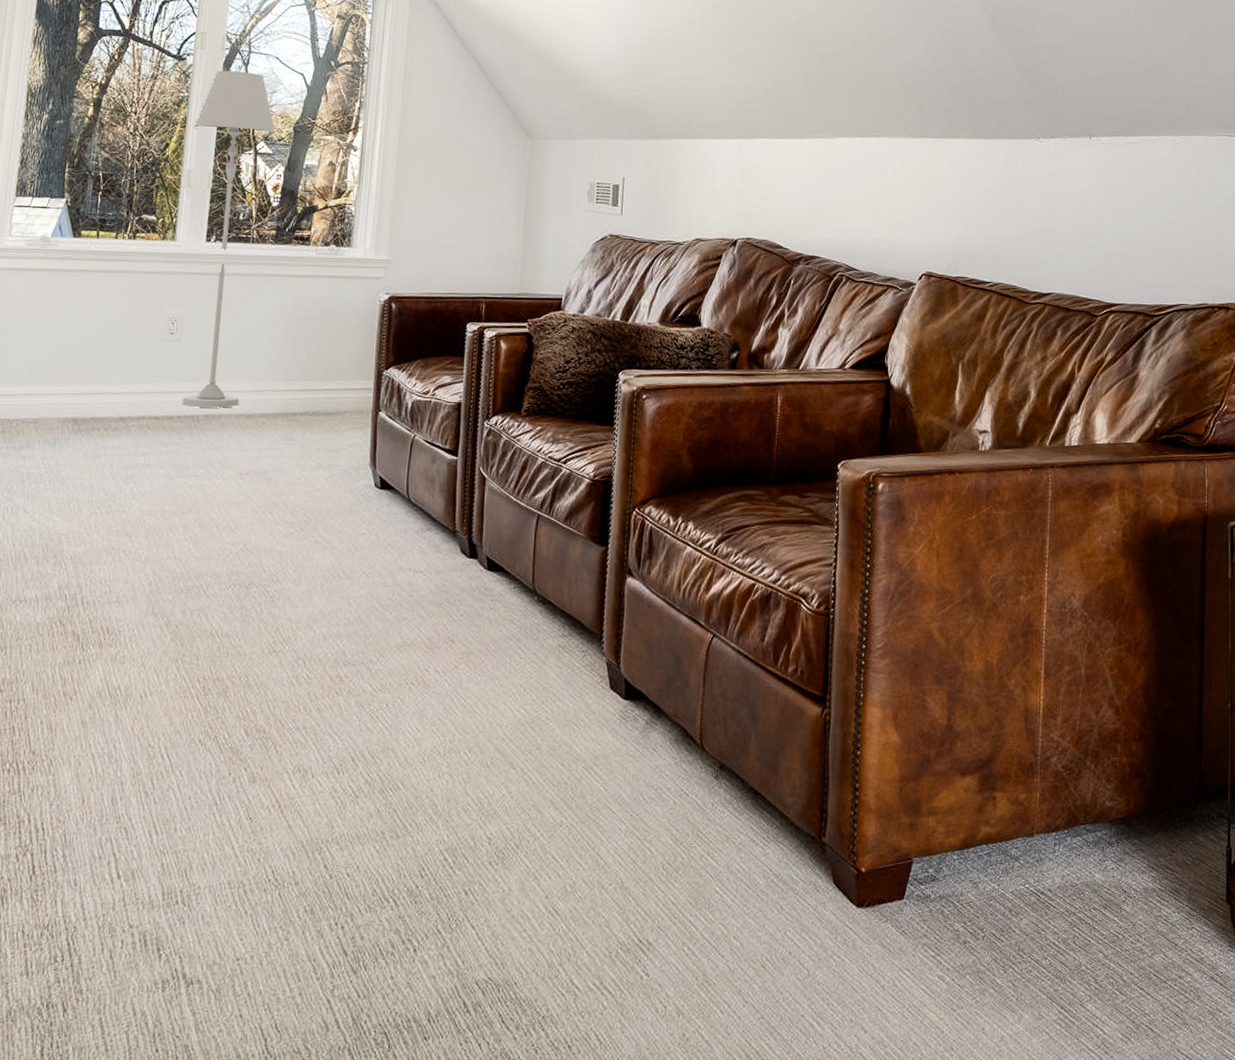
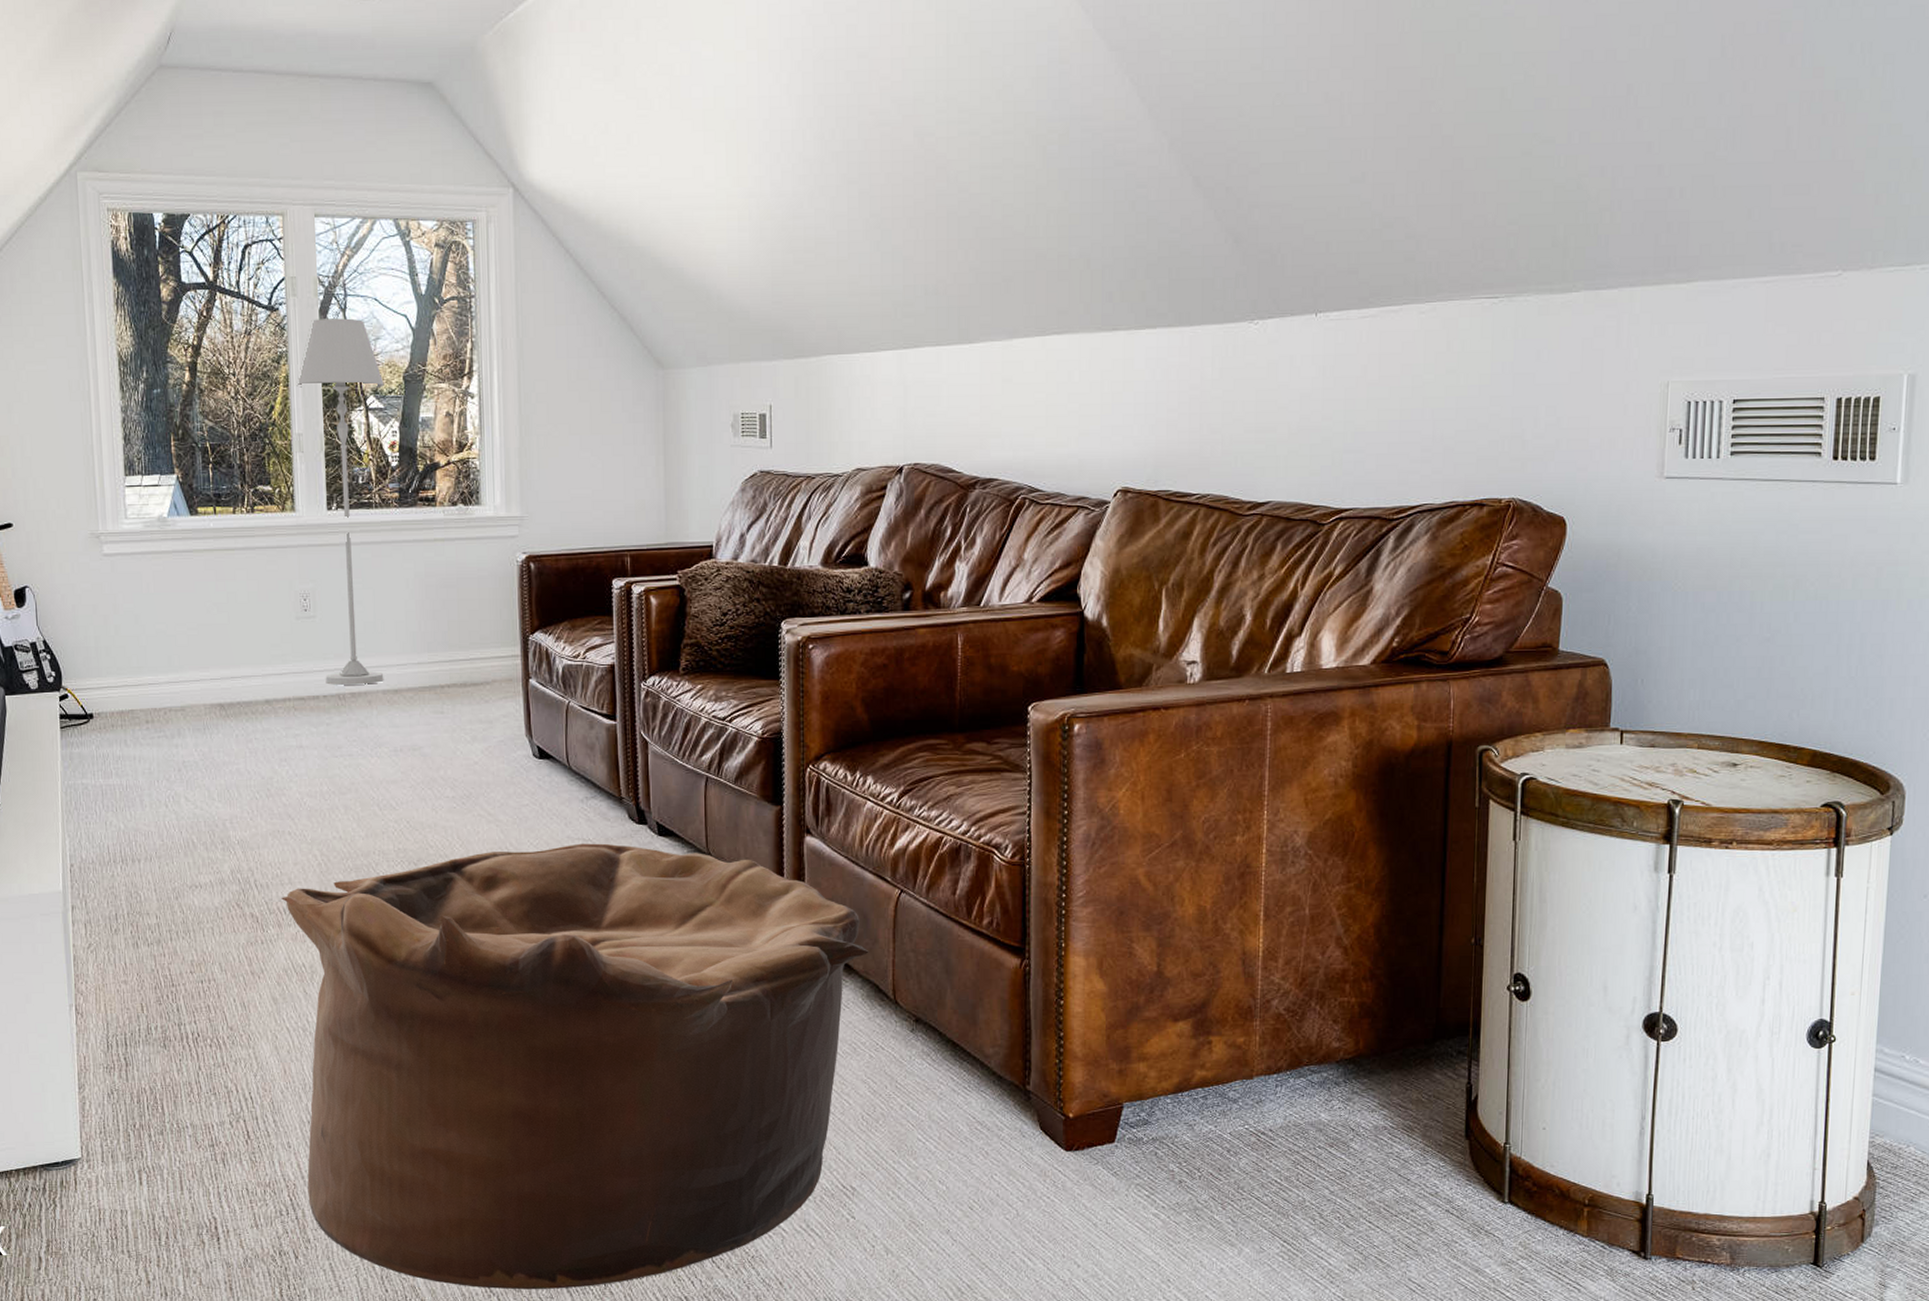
bean bag chair: none [87,574,681,1052] -> present [280,843,870,1290]

